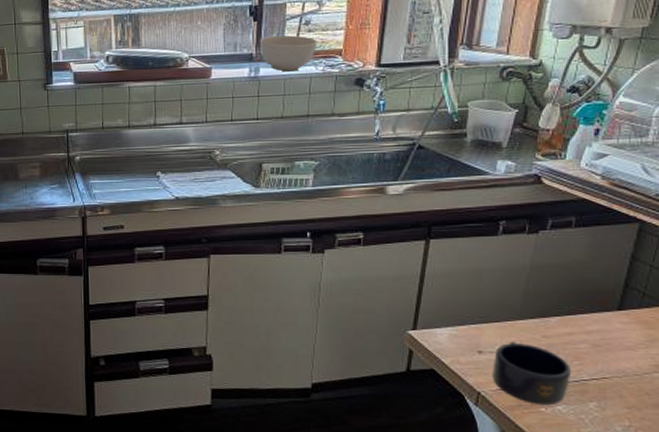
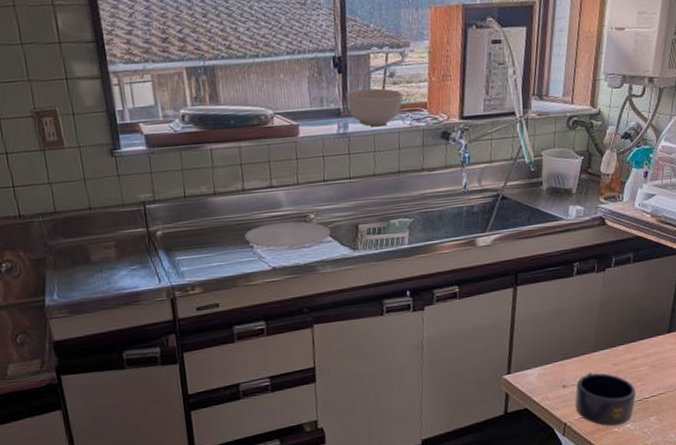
plate: none [152,156,235,180] -> present [244,221,332,248]

